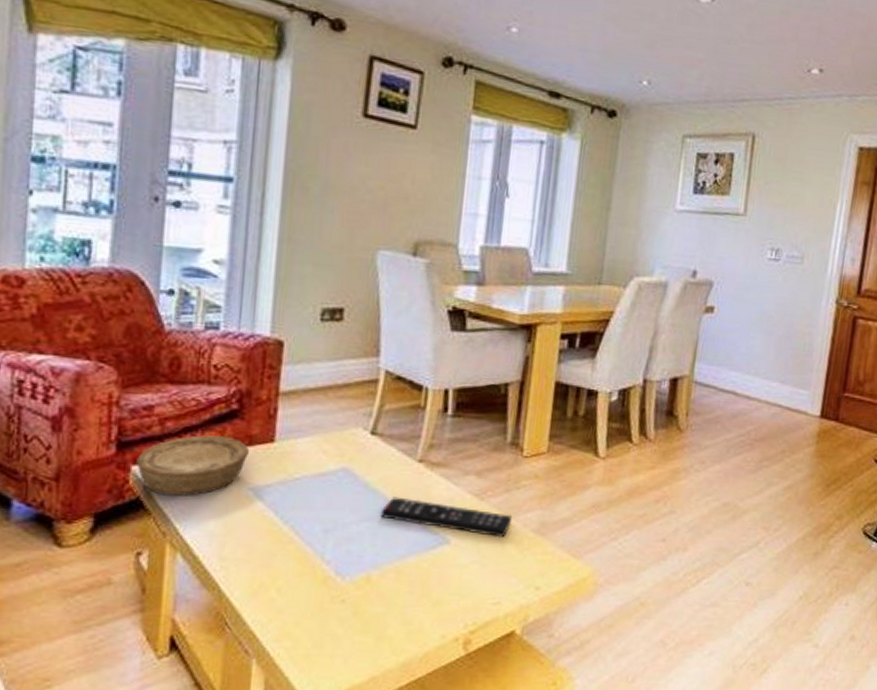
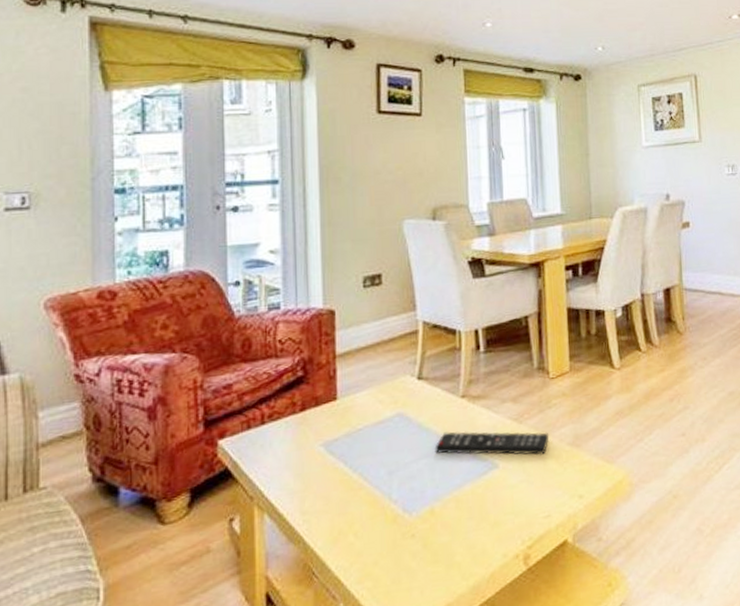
bowl: present [136,435,250,496] -> none [222,401,317,463]

